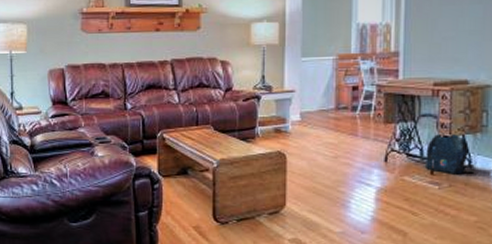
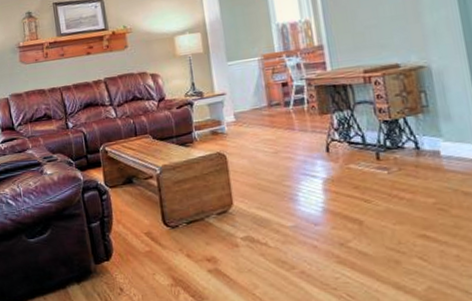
backpack: present [424,133,475,174] -> none [367,118,424,157]

